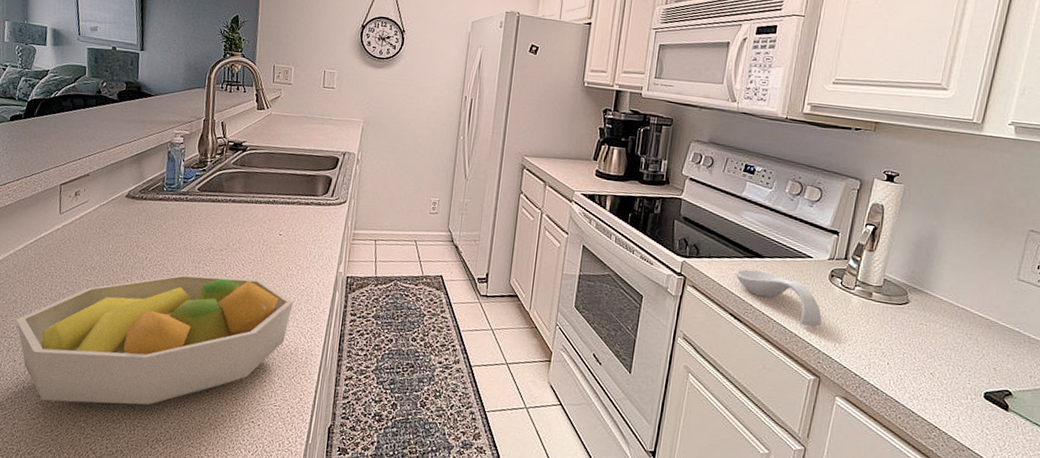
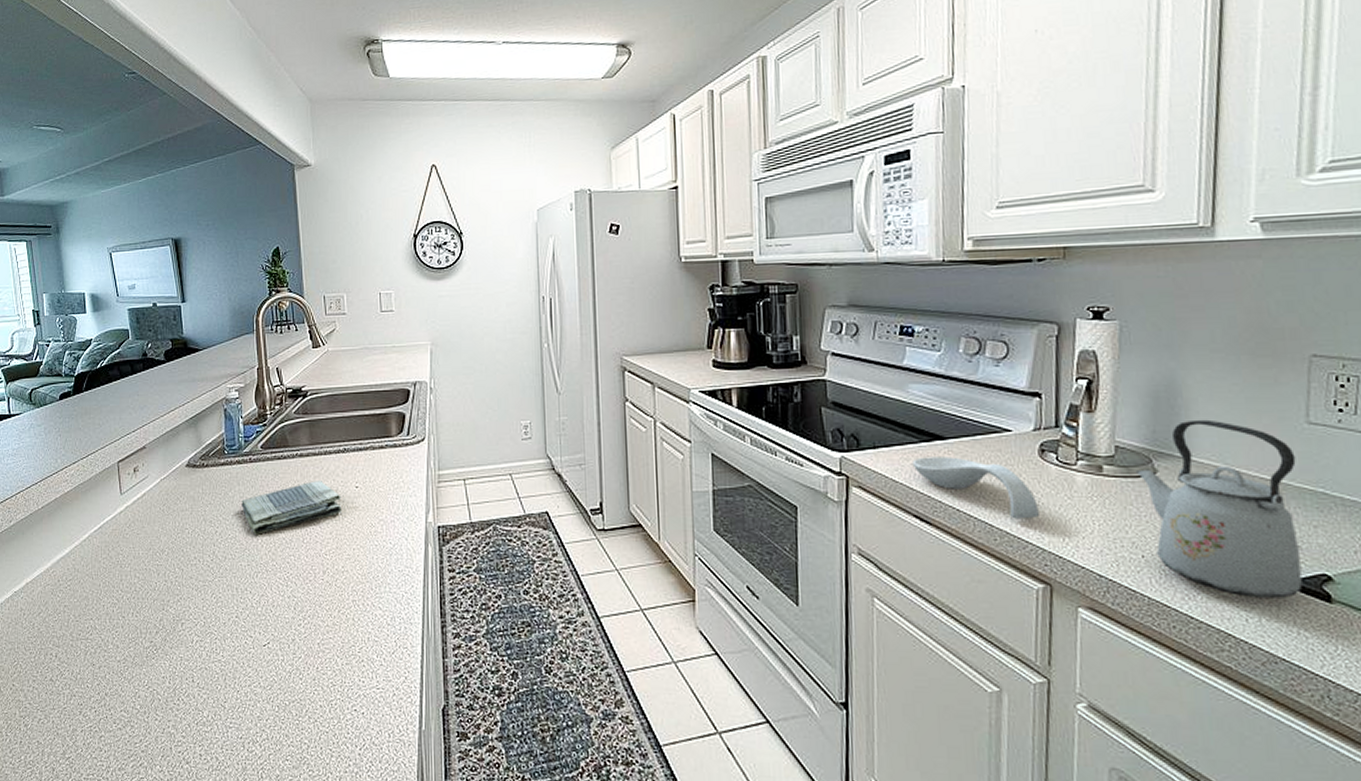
fruit bowl: present [16,274,294,405] -> none [90,541,382,707]
dish towel: none [173,224,265,265] -> present [241,481,341,535]
kettle: none [895,266,1005,405] -> present [1137,419,1302,598]

